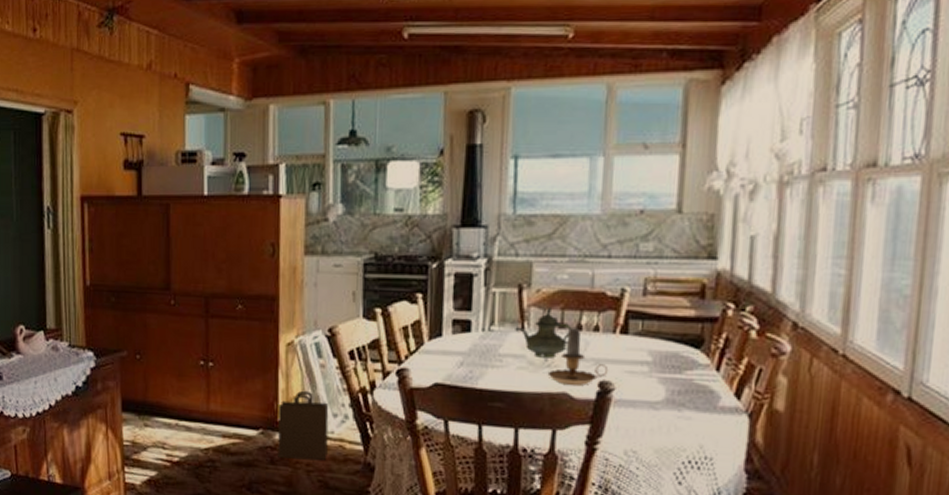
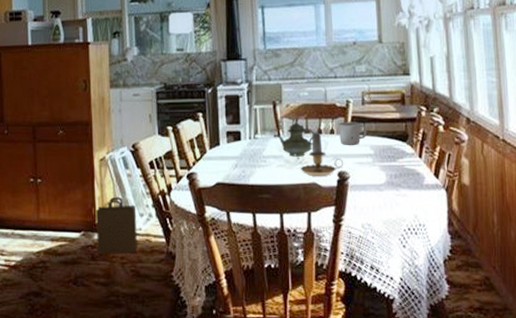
mug: none [605,317,645,348] -> present [339,122,366,145]

